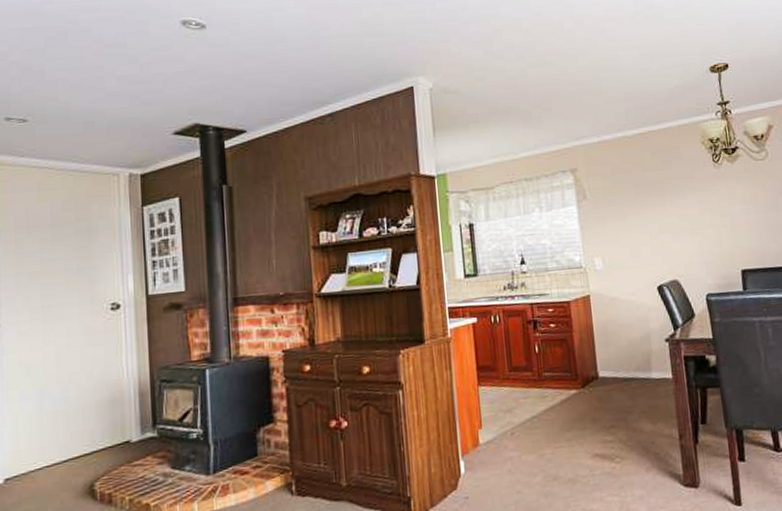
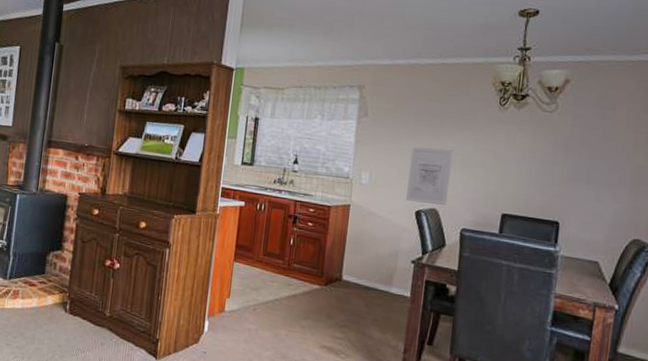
wall art: none [639,216,687,278] -> present [406,147,453,206]

